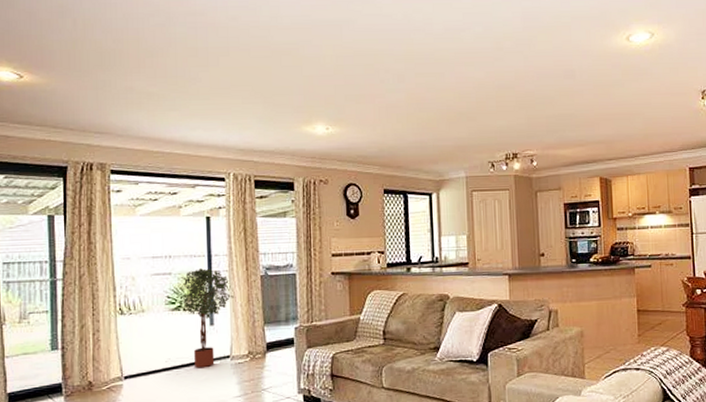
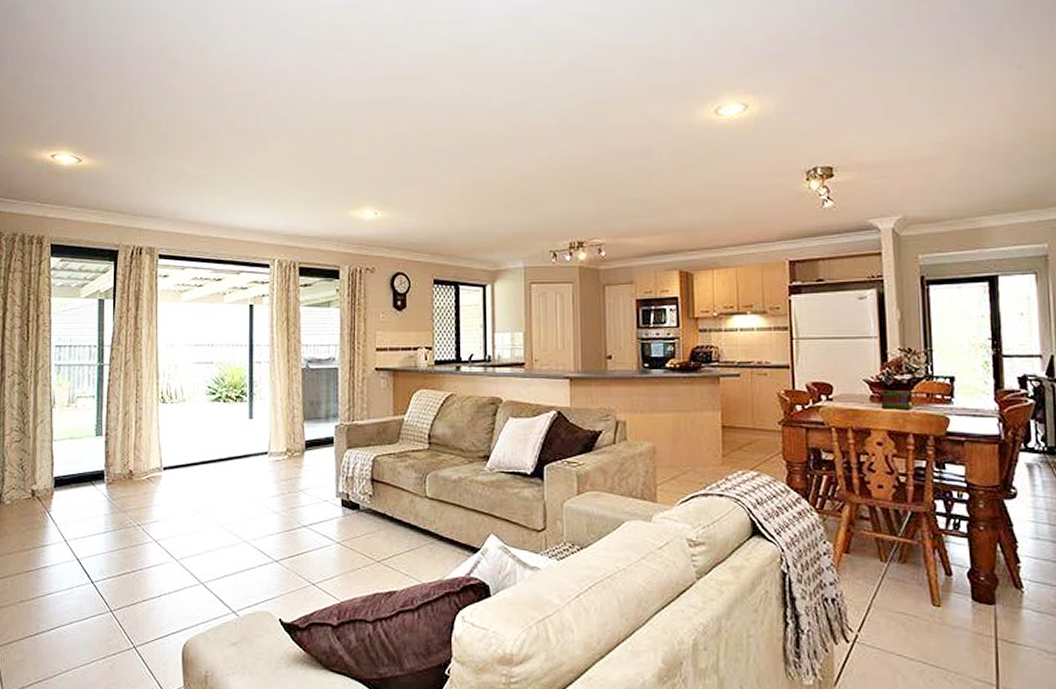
potted tree: present [179,268,236,367] -> none [220,359,276,462]

